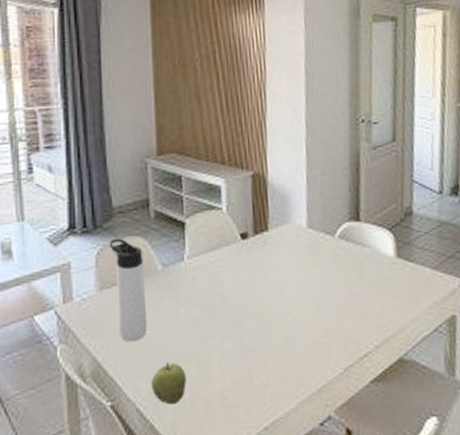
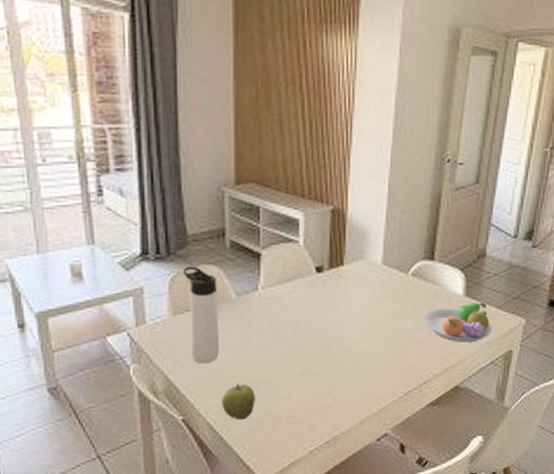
fruit bowl: none [356,263,431,309] -> present [424,302,493,343]

